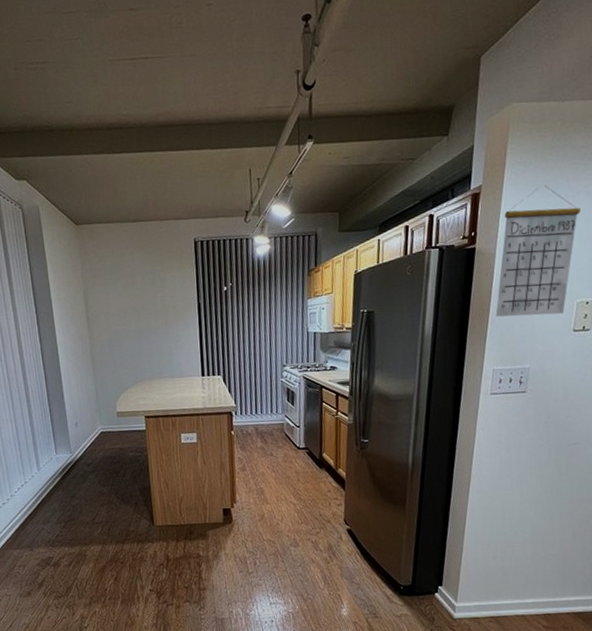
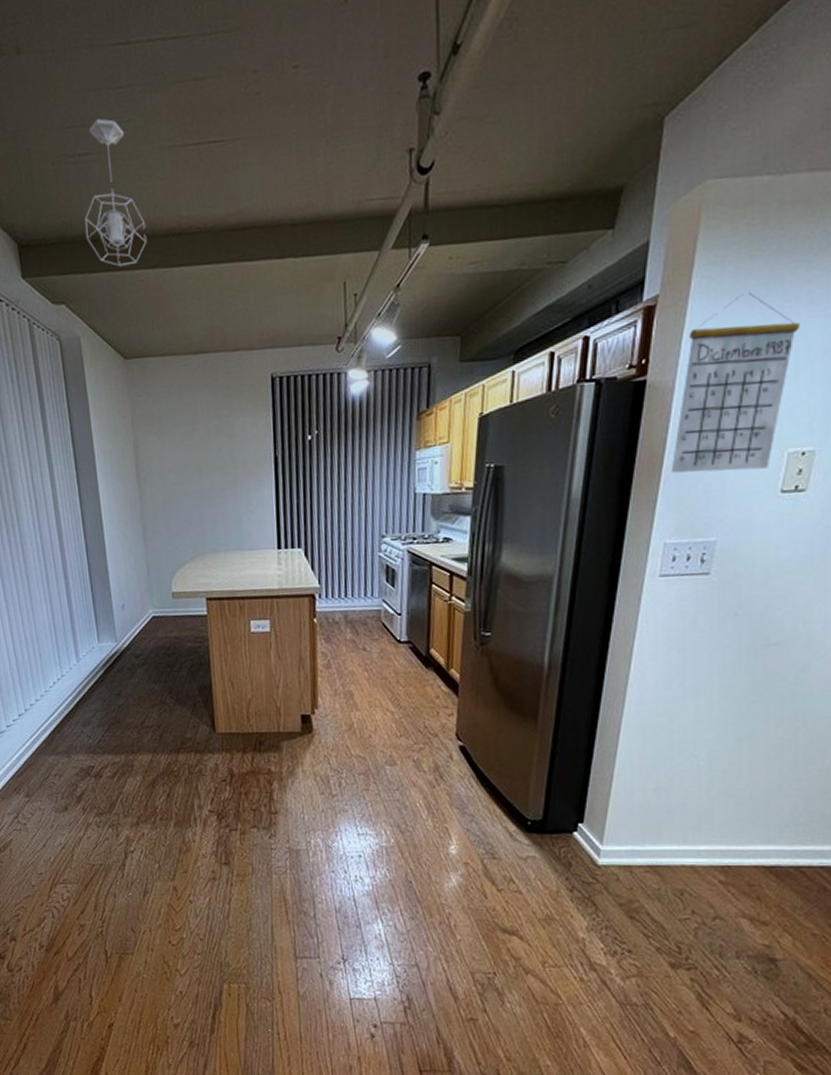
pendant light: none [41,36,94,152] -> present [84,118,147,267]

